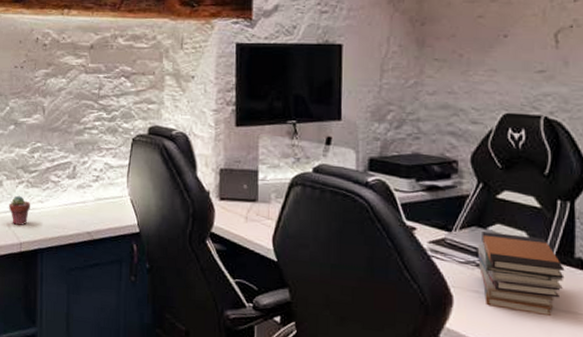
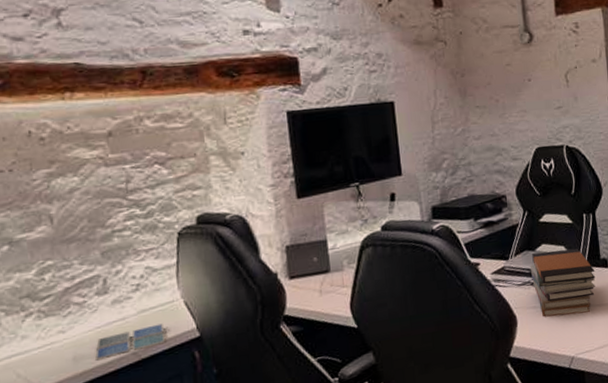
potted succulent: present [9,195,30,225] -> none [14,331,47,370]
drink coaster: none [60,213,113,232] -> present [94,323,166,361]

